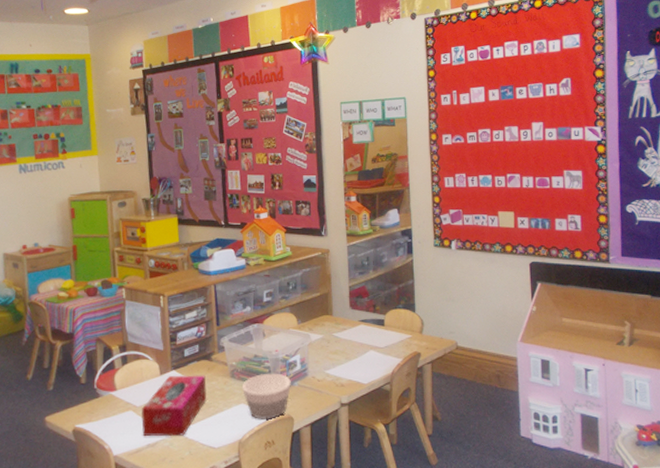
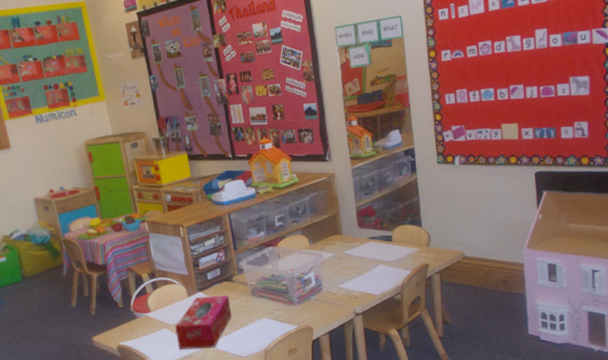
bowl: present [241,373,291,419] -> none [262,289,308,331]

